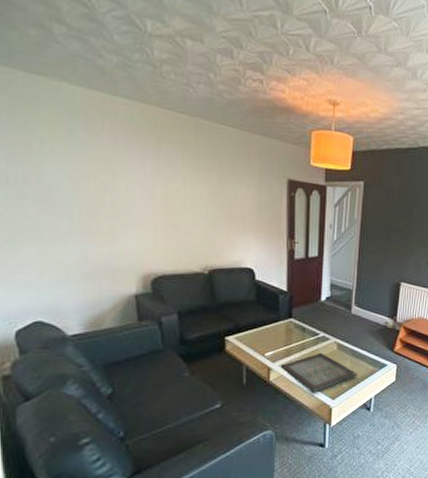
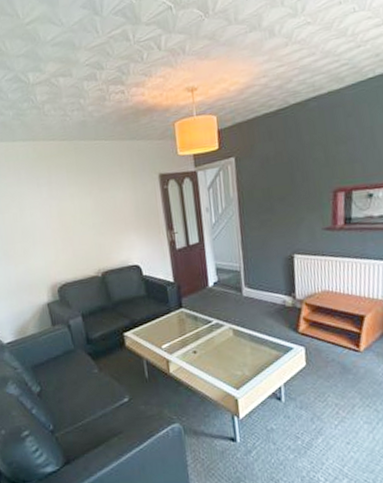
serving tray: present [280,352,358,393] -> none [178,340,261,383]

